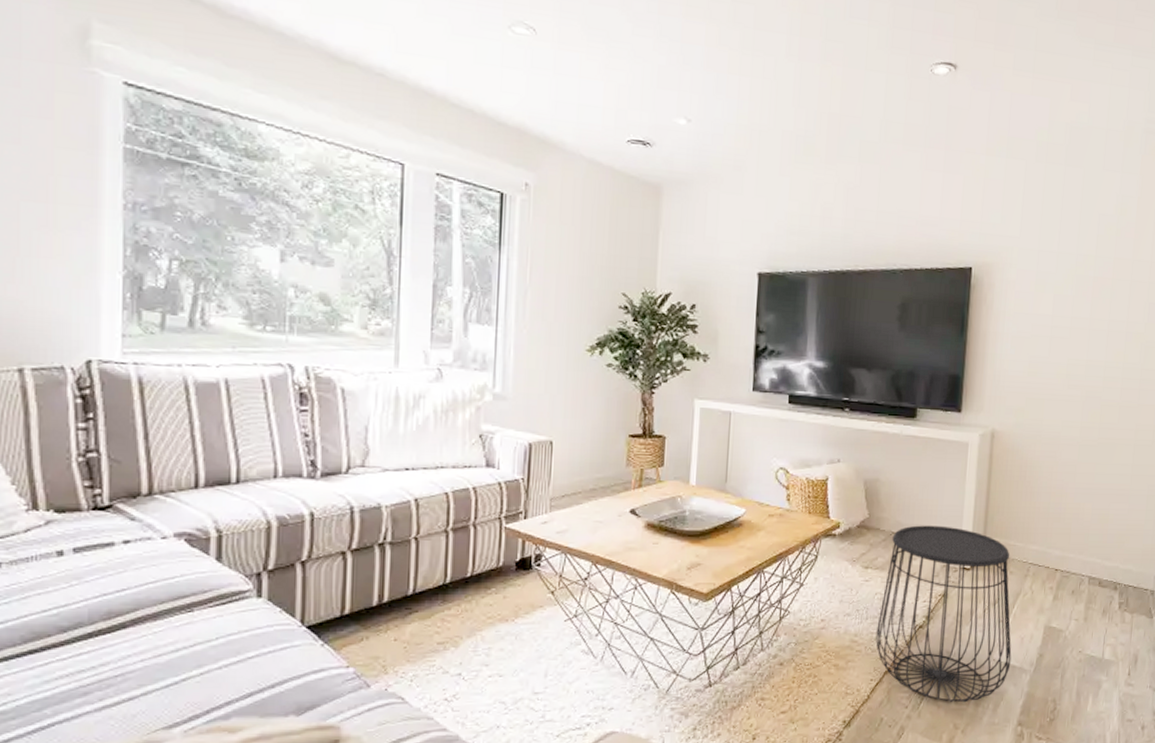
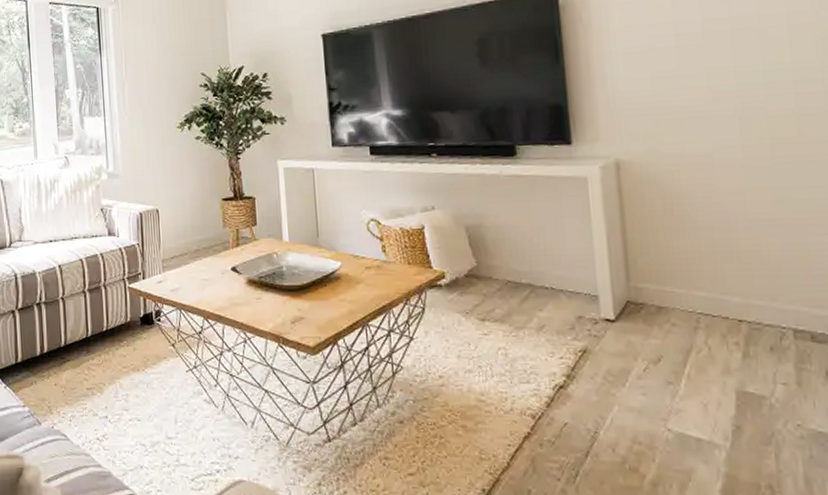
side table: present [876,525,1012,703] -> none [506,272,695,480]

